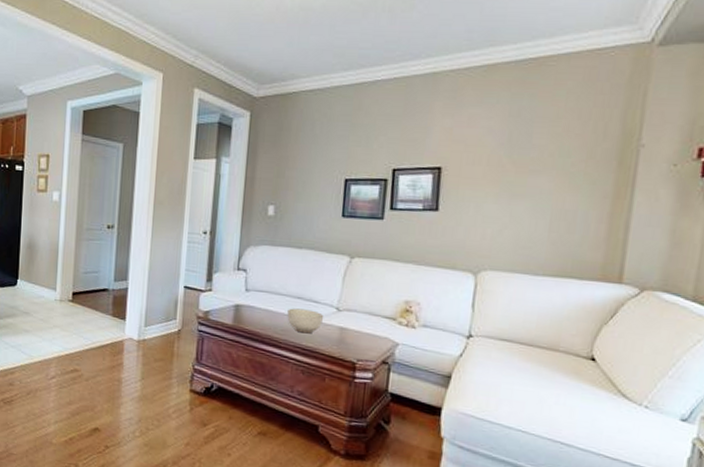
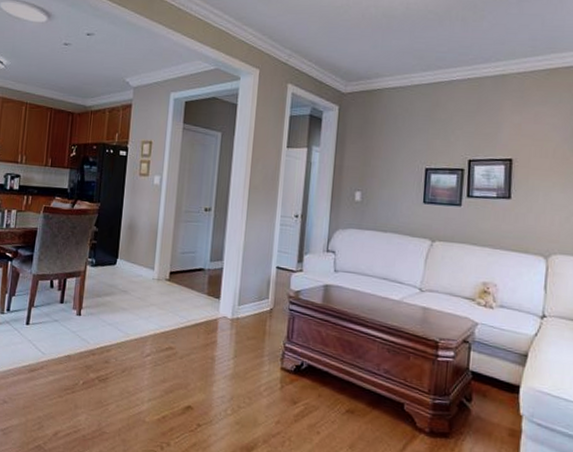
bowl: present [287,308,324,334] -> none [373,288,408,313]

